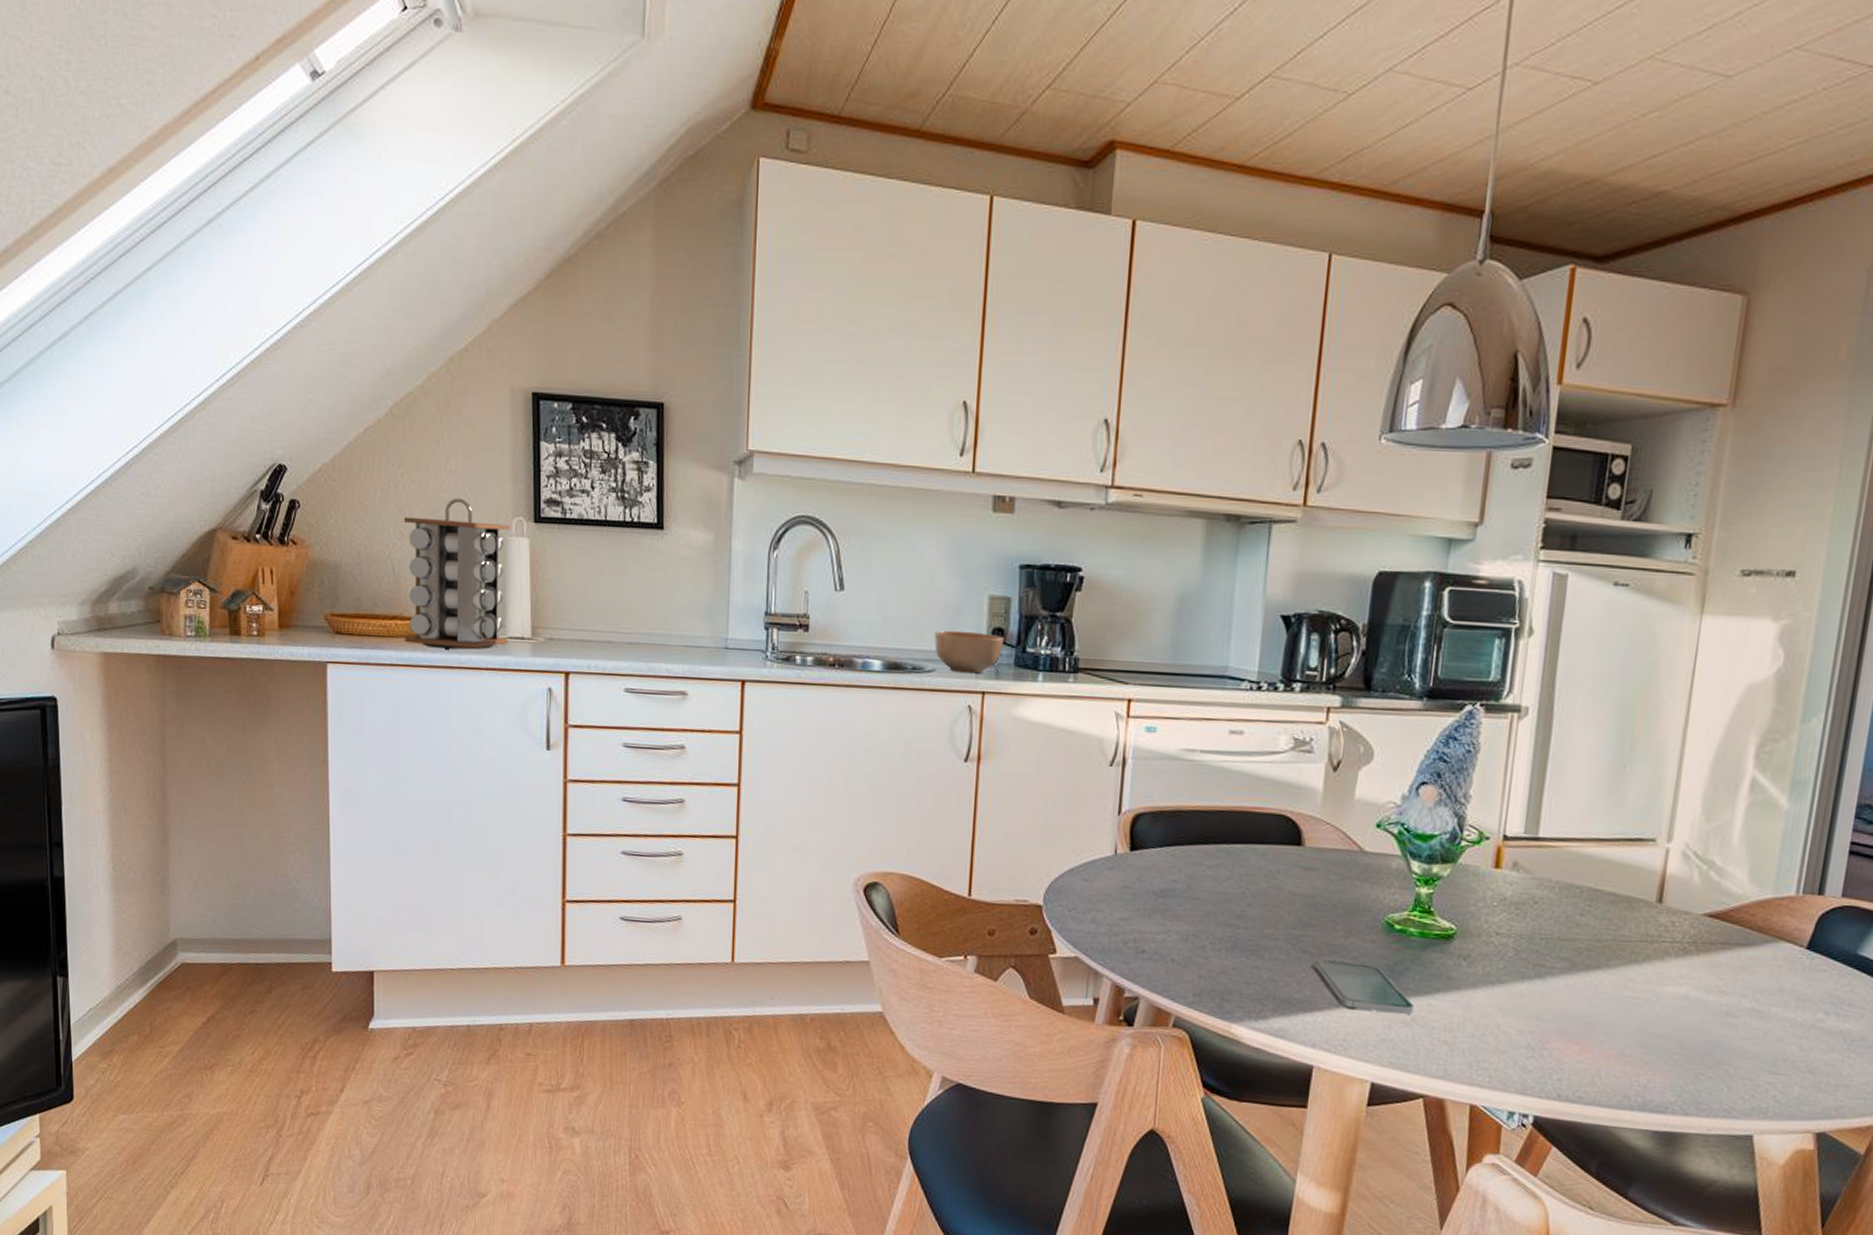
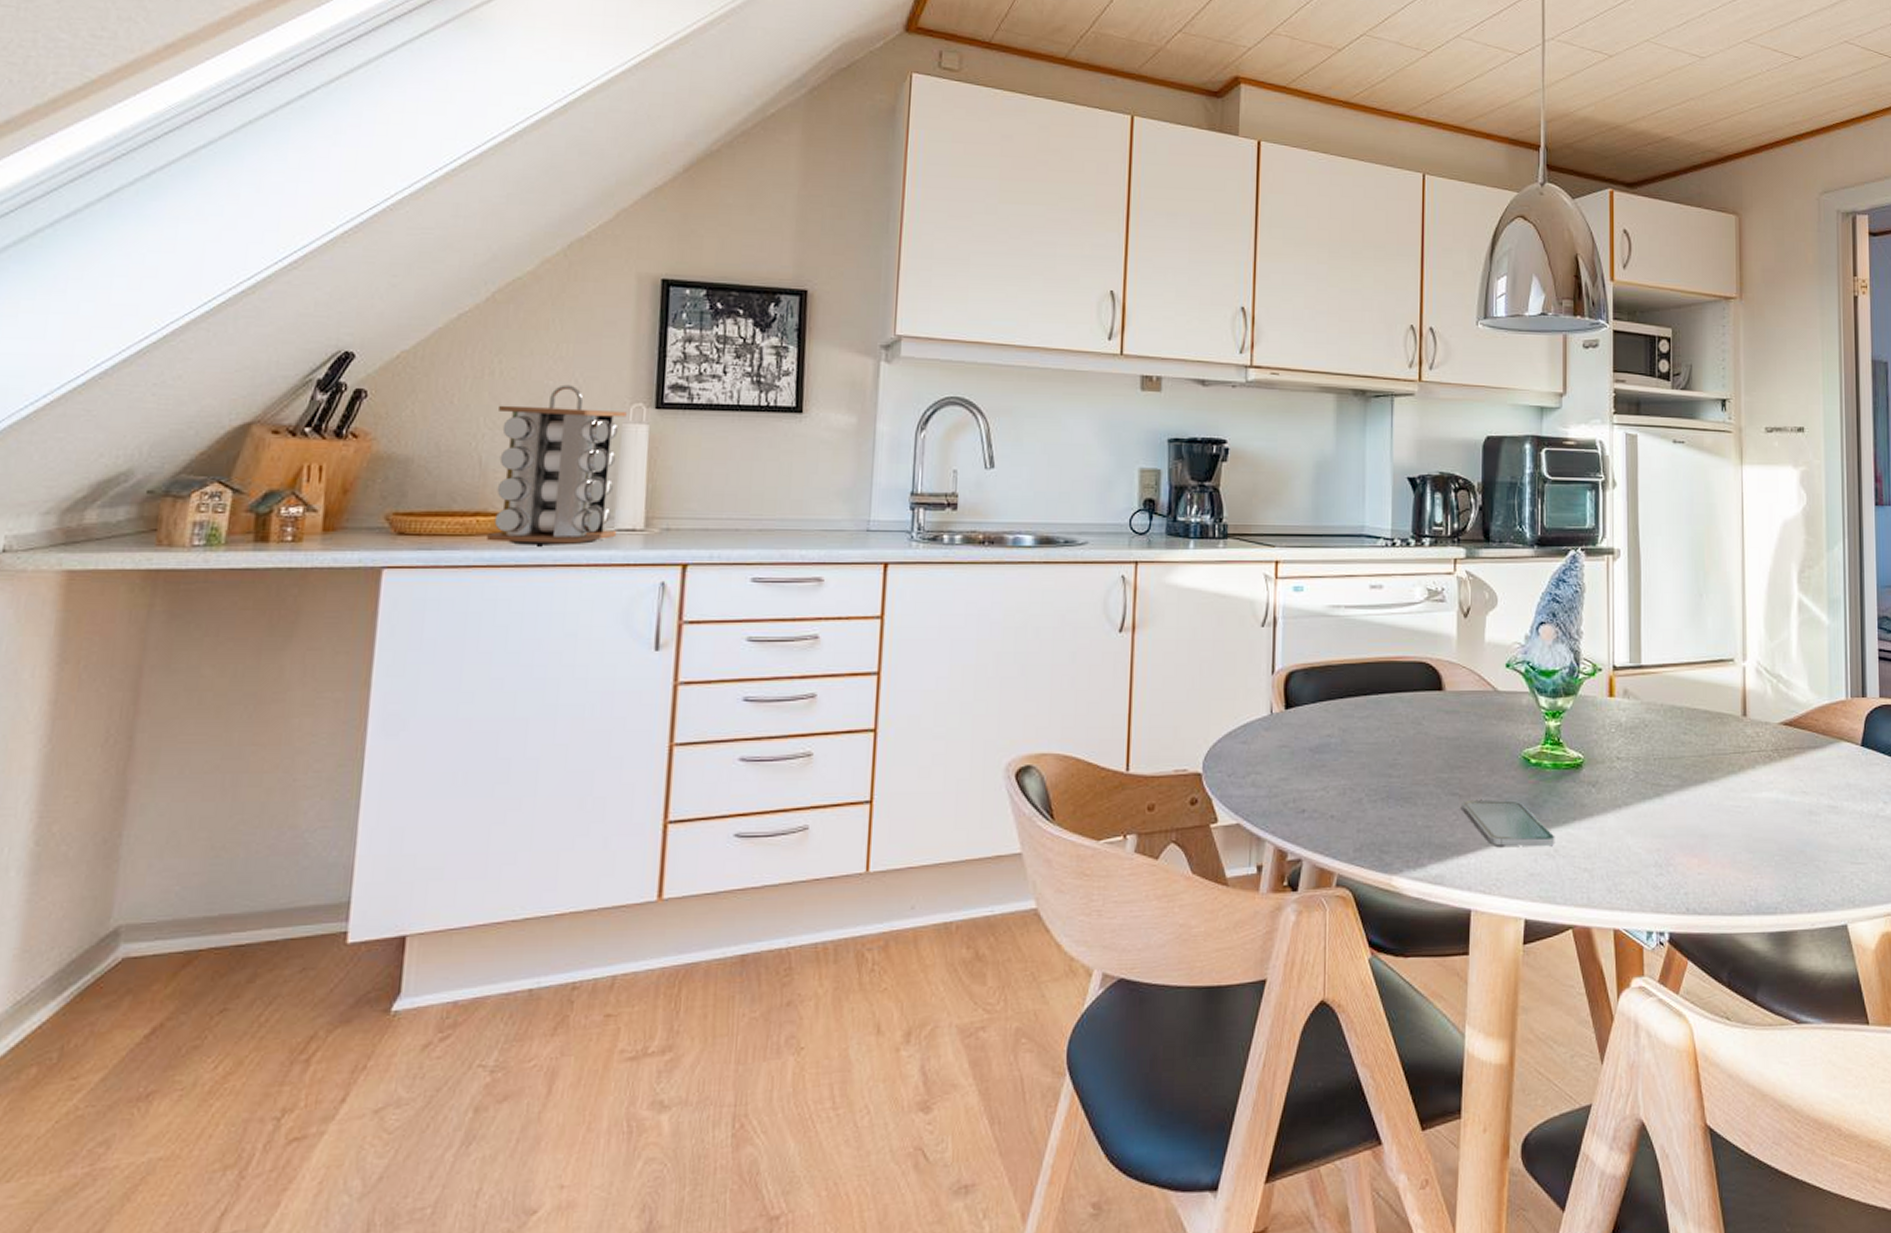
bowl: present [934,630,1005,674] -> none [1086,503,1156,544]

